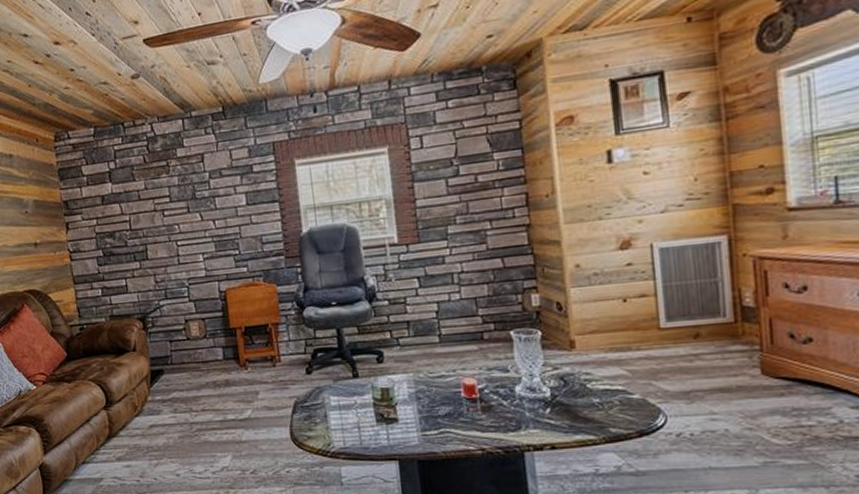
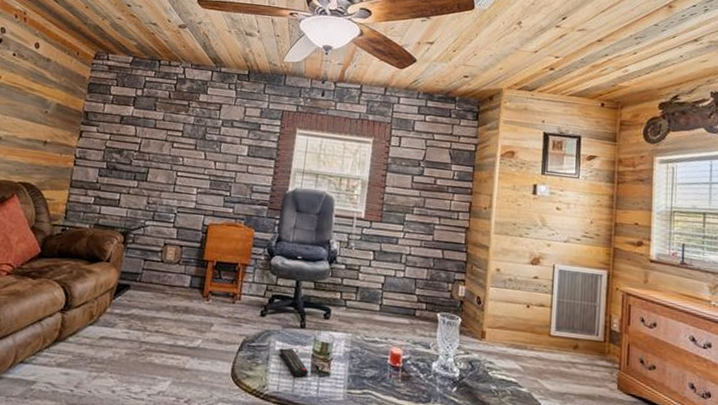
remote control: none [335,400,375,429] -> present [279,347,309,378]

